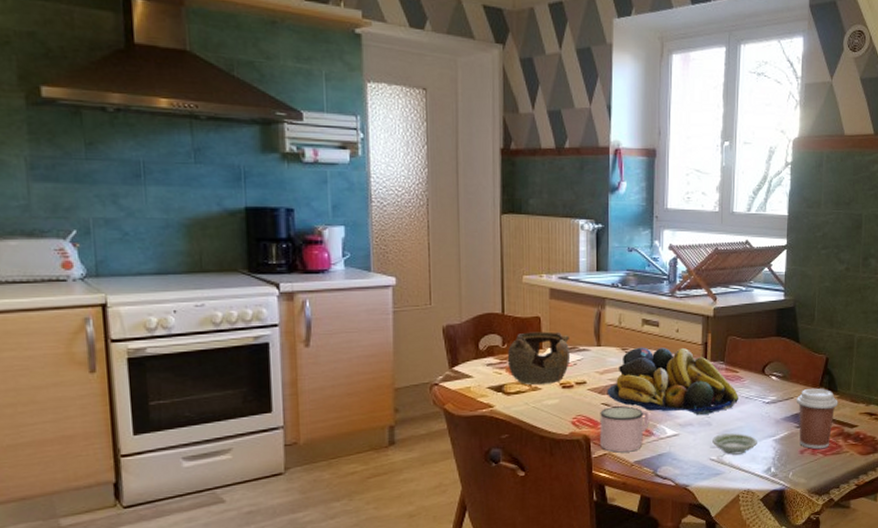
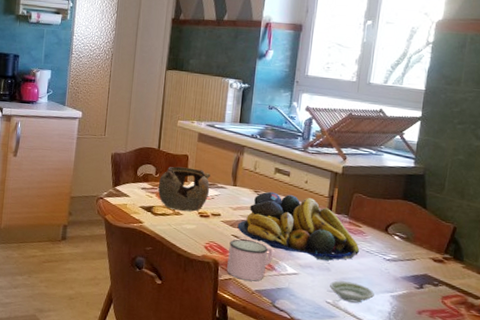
coffee cup: present [796,388,838,450] -> none [417,253,464,314]

